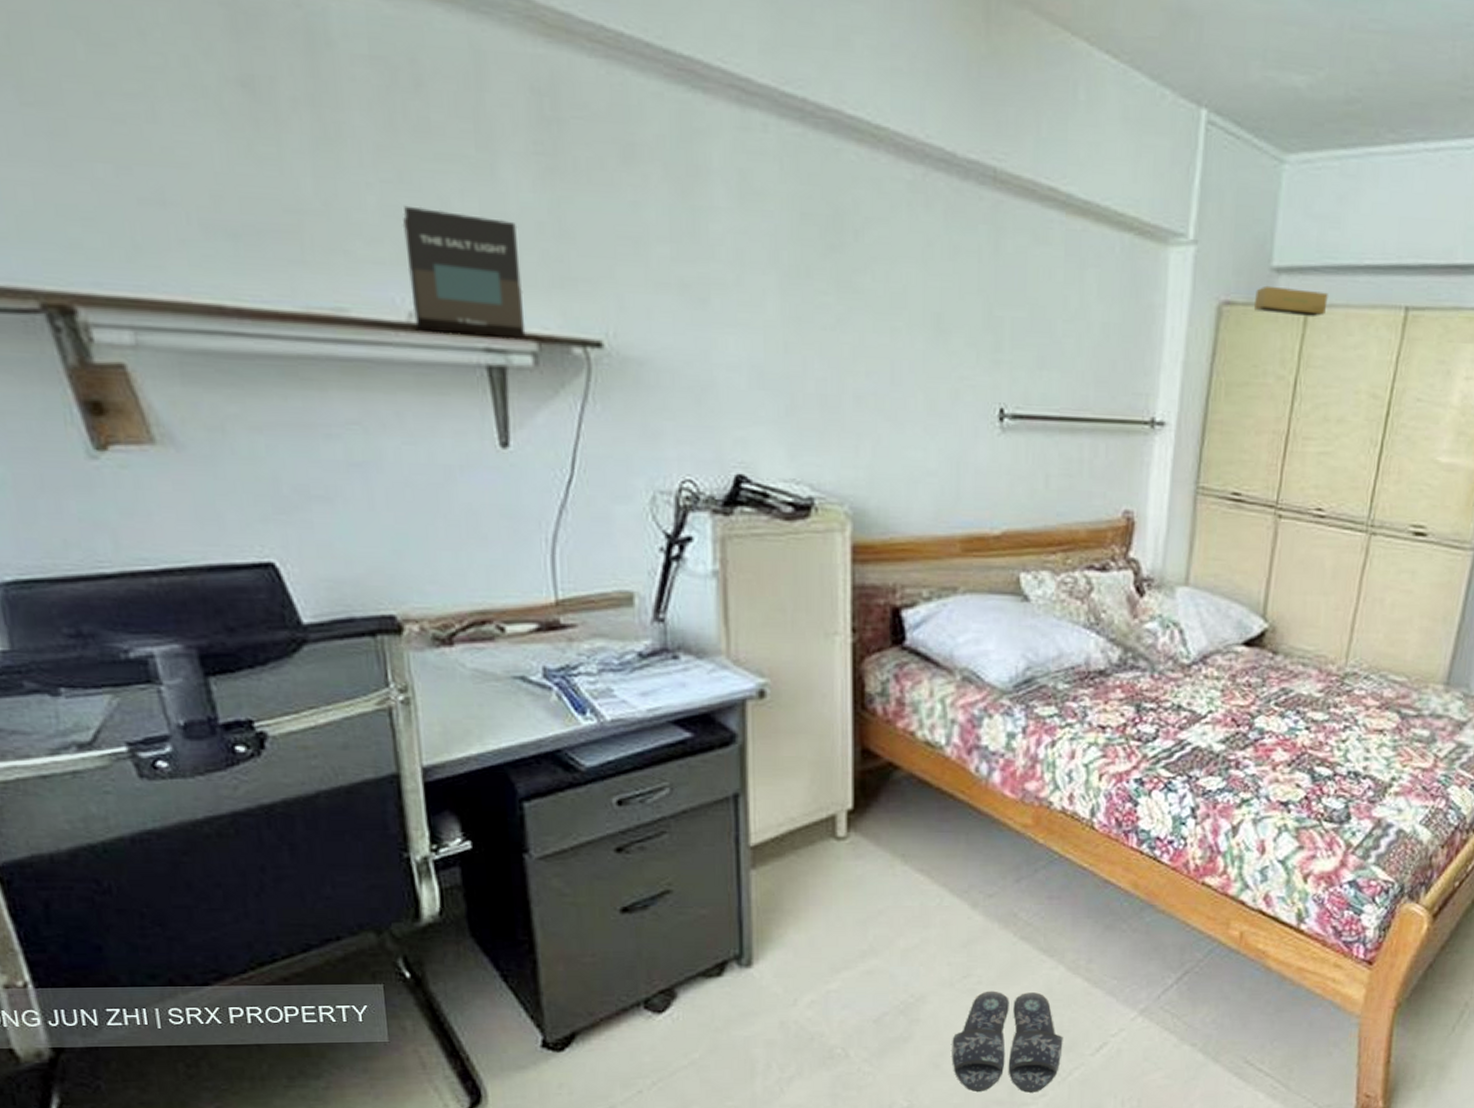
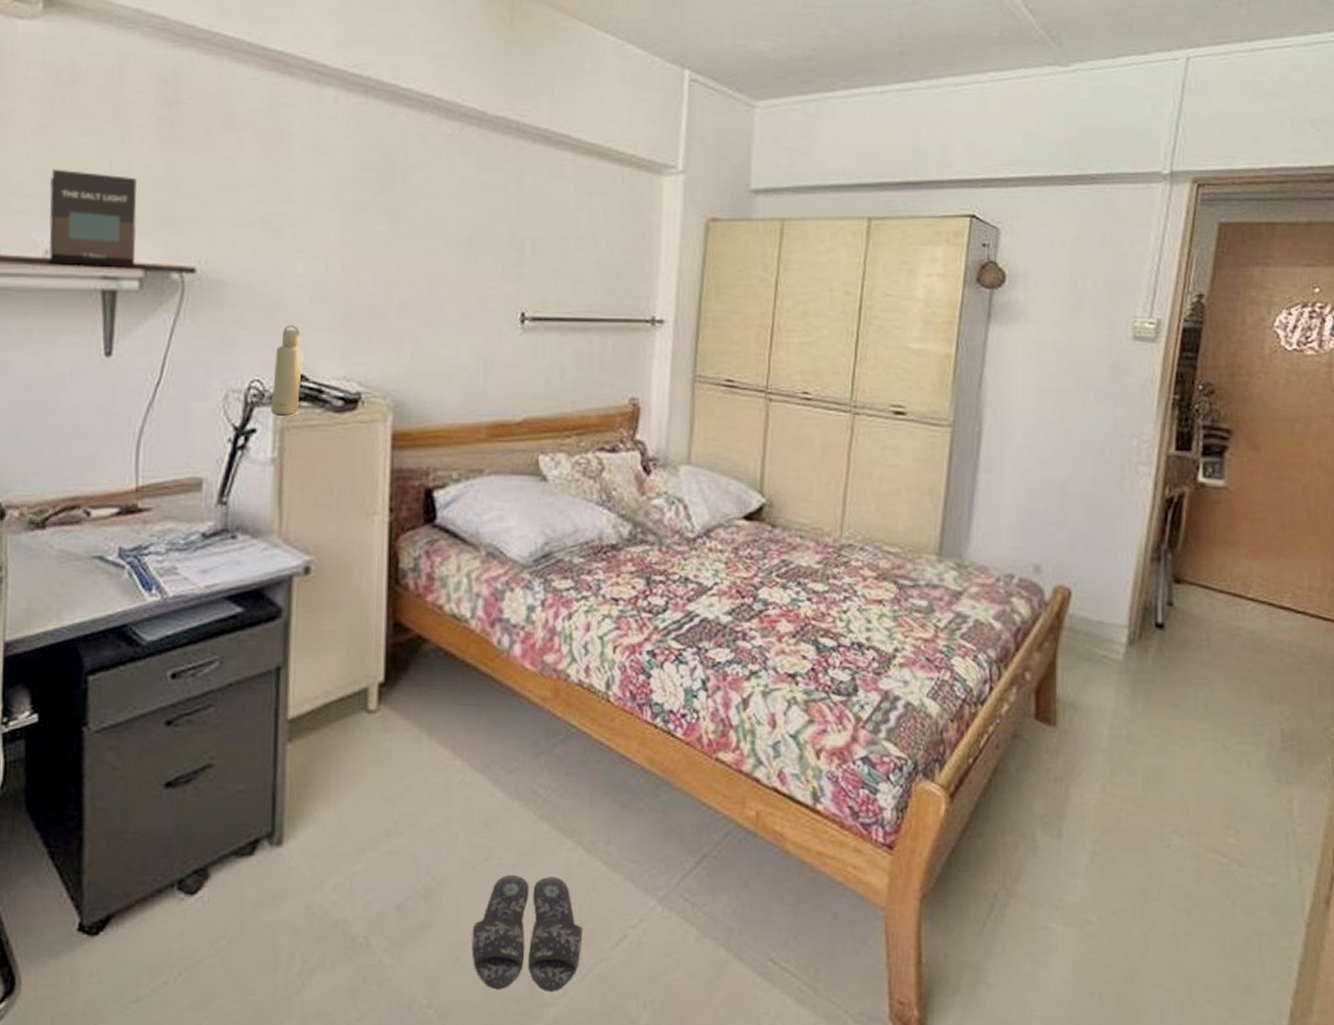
bottle: none [708,415,742,523] -> present [270,325,303,416]
box: present [1253,285,1328,318] -> none [736,204,800,229]

